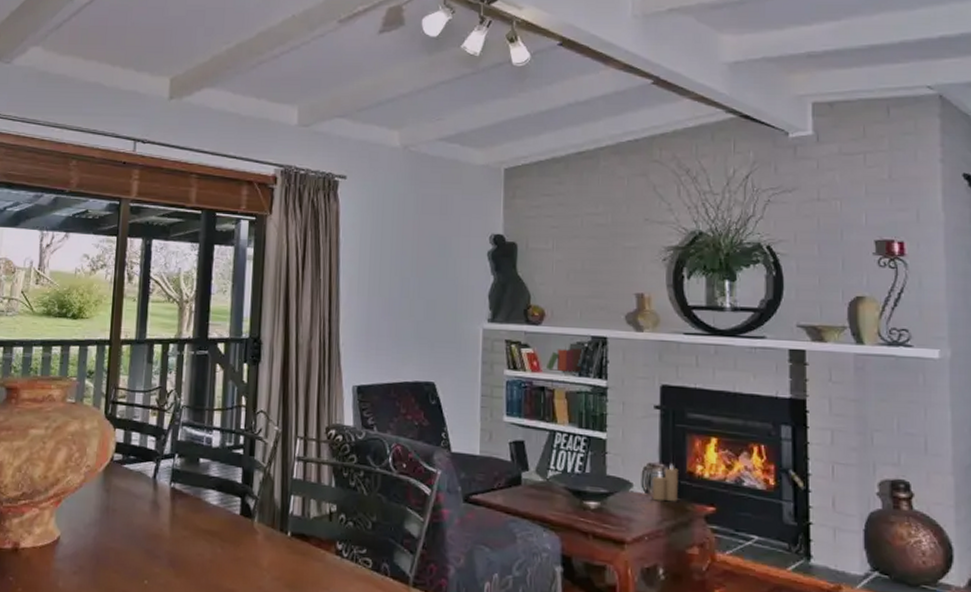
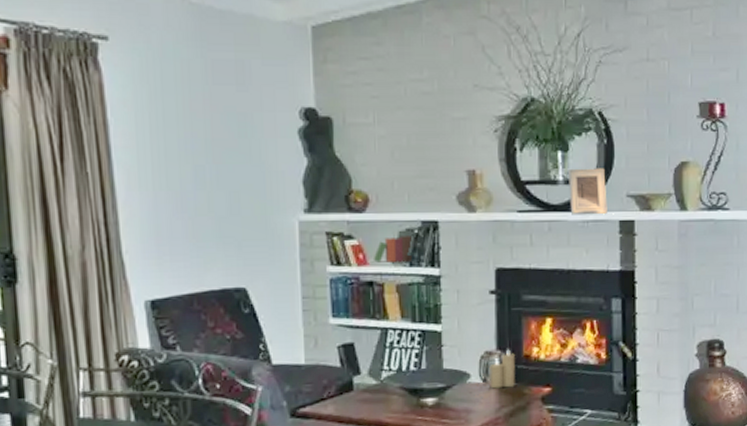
picture frame: none [736,297,776,343] -> present [569,168,607,216]

